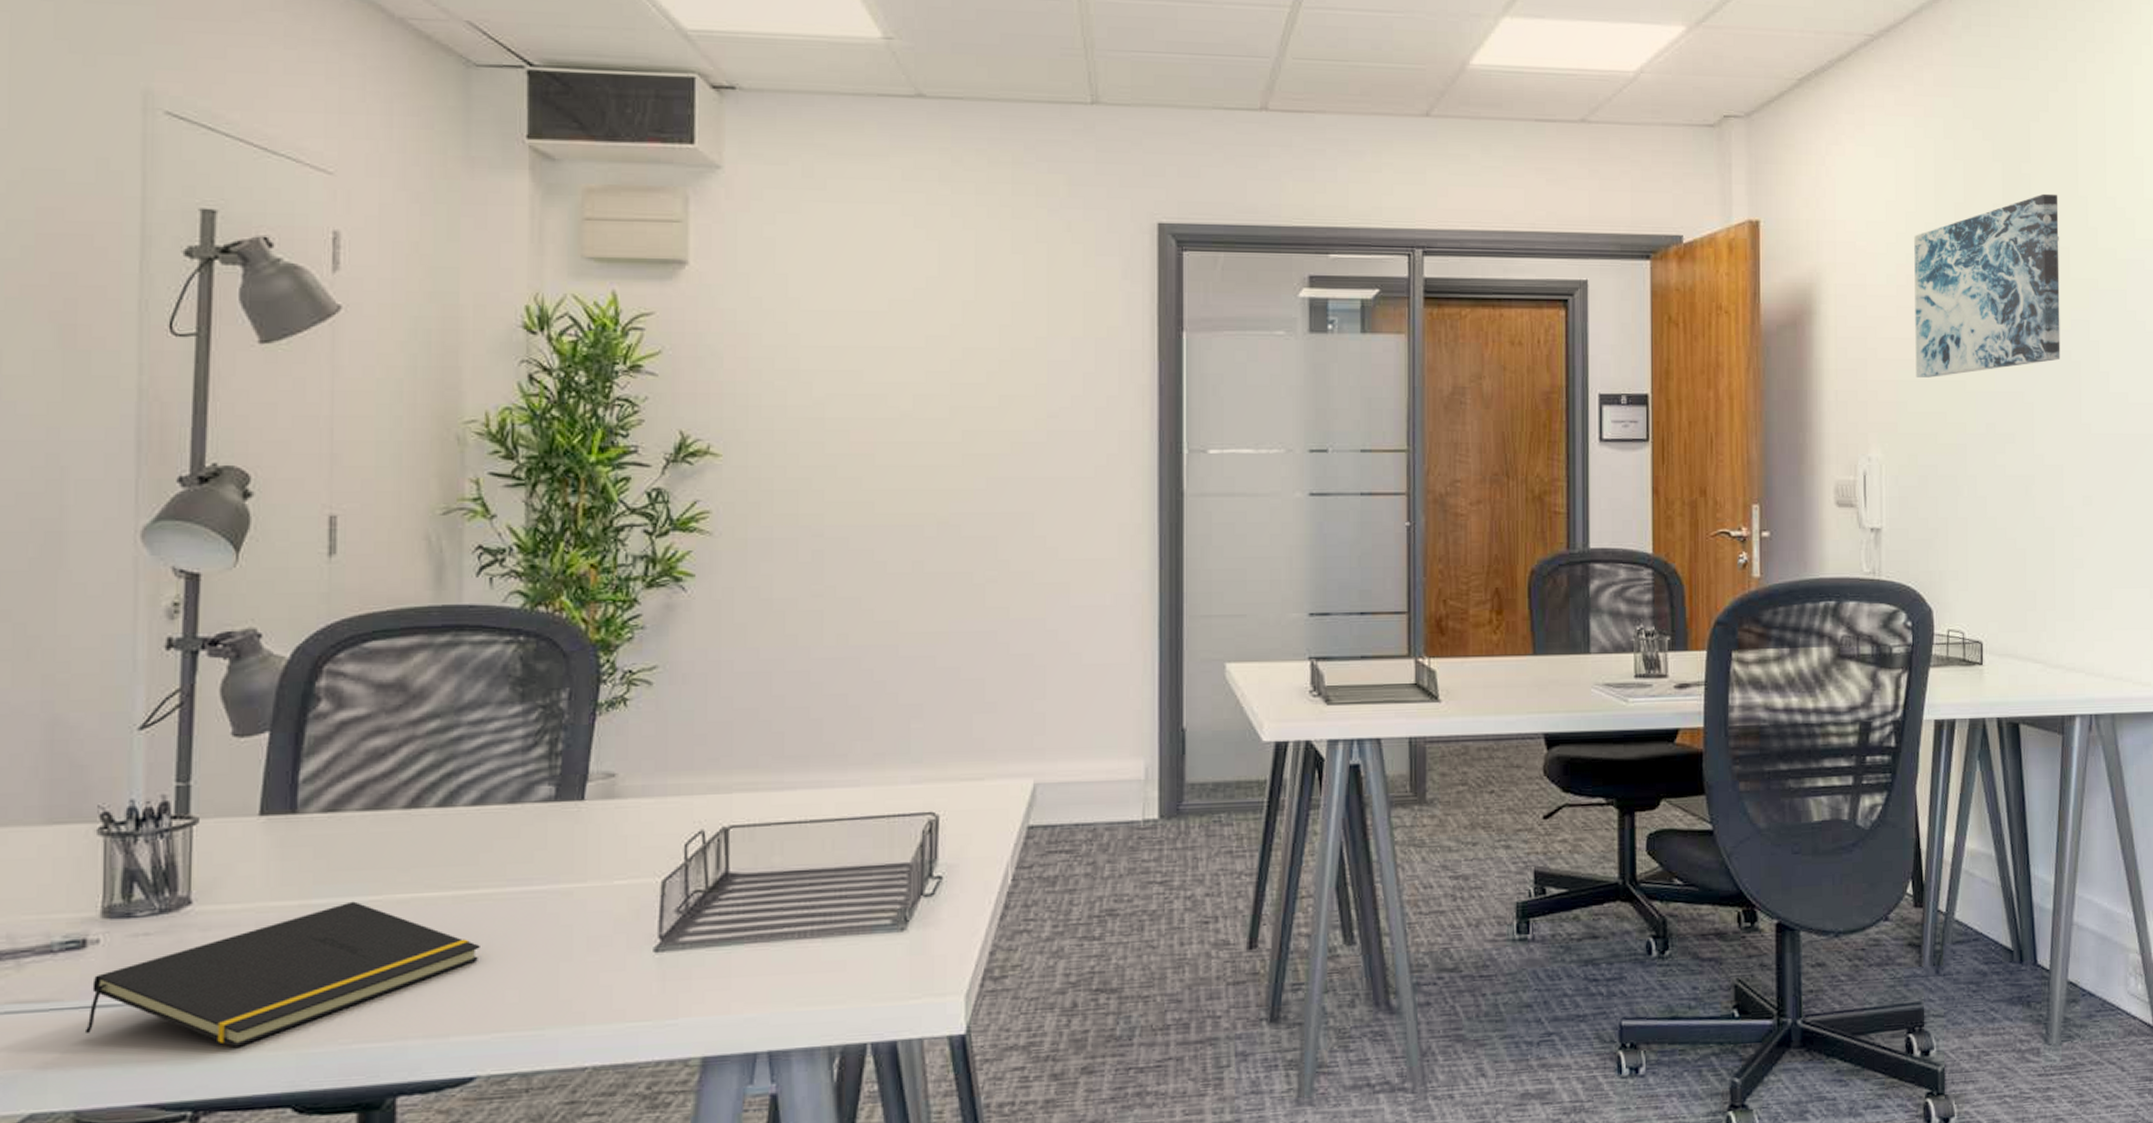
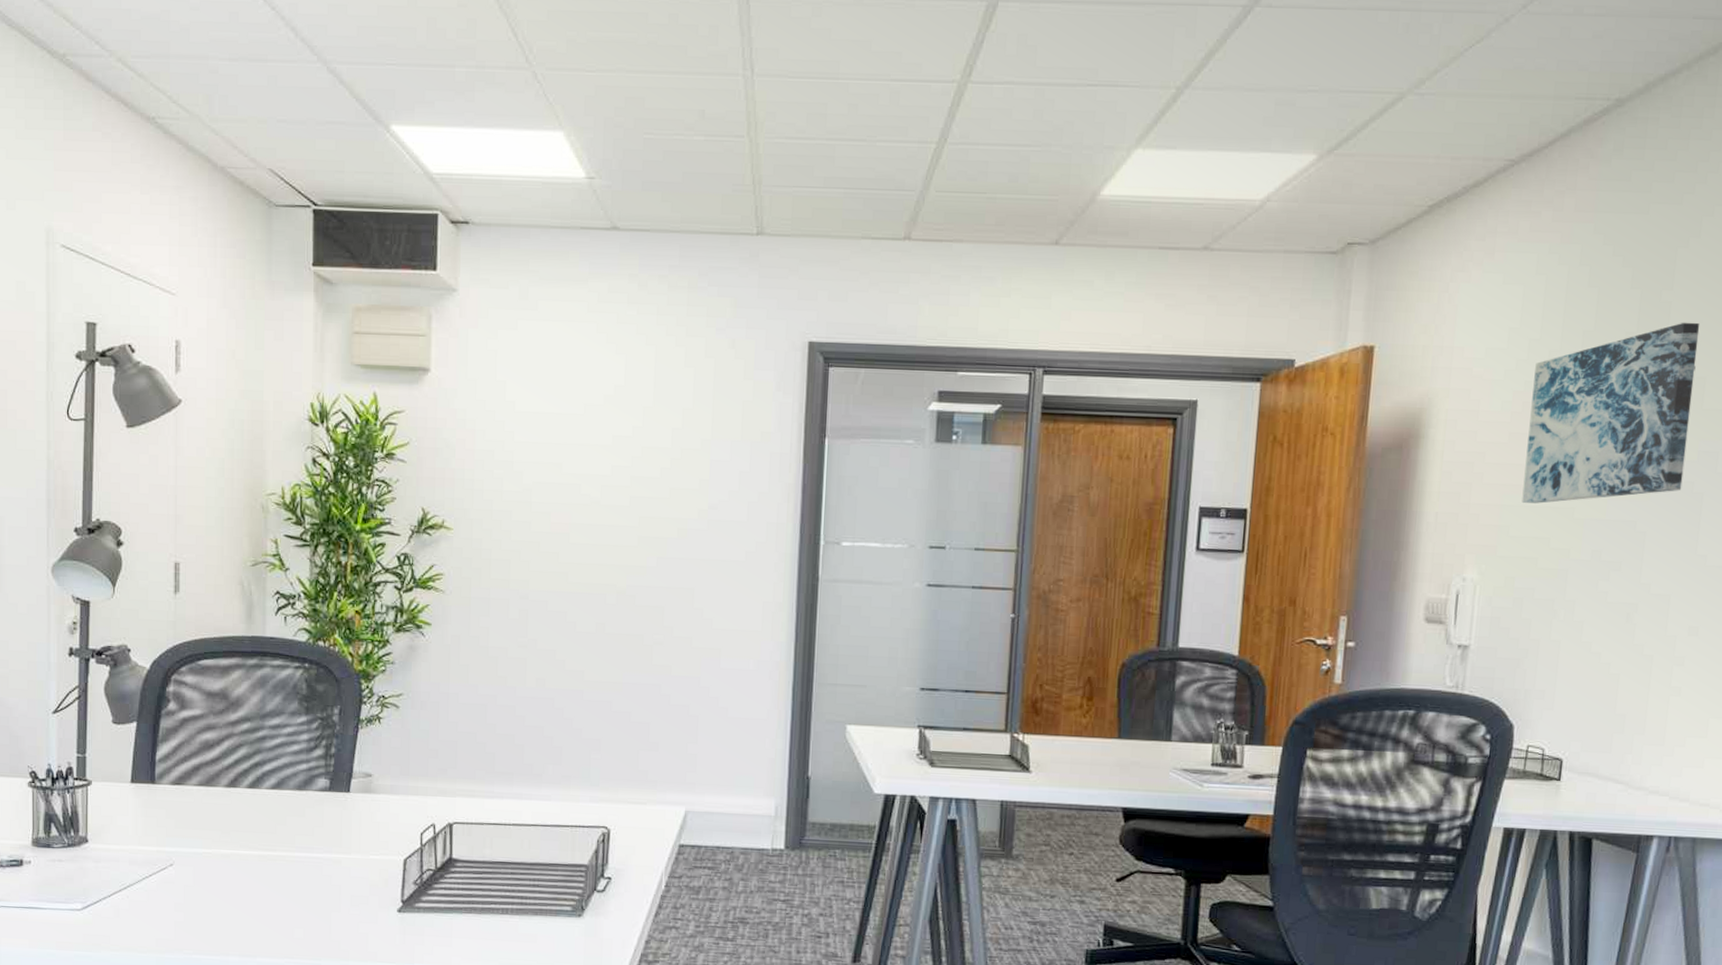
notepad: present [84,901,480,1047] -> none [23,851,277,947]

